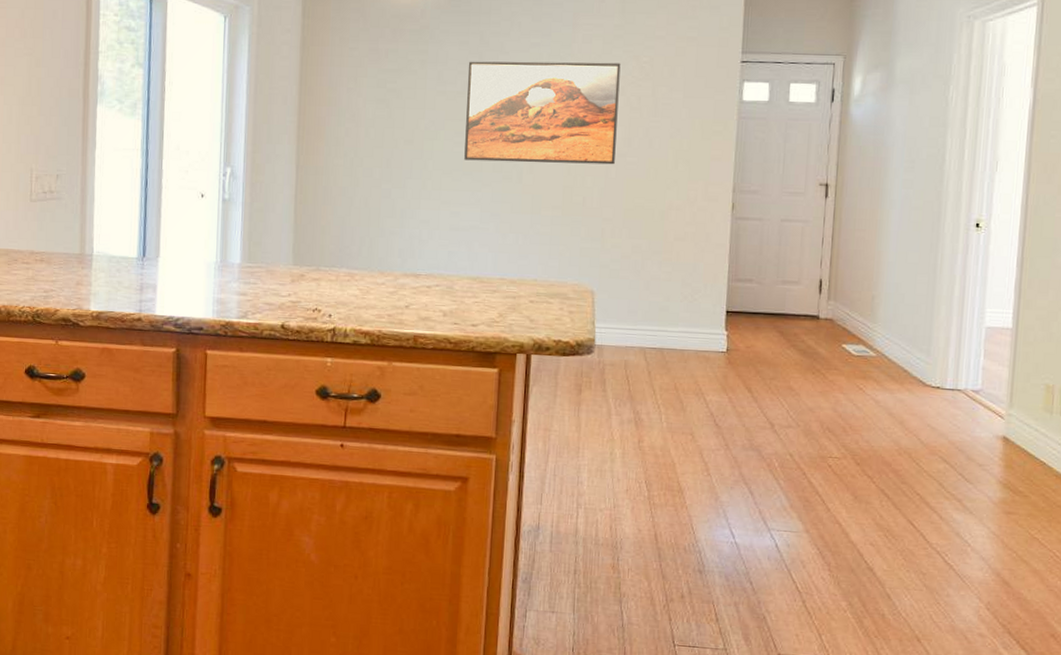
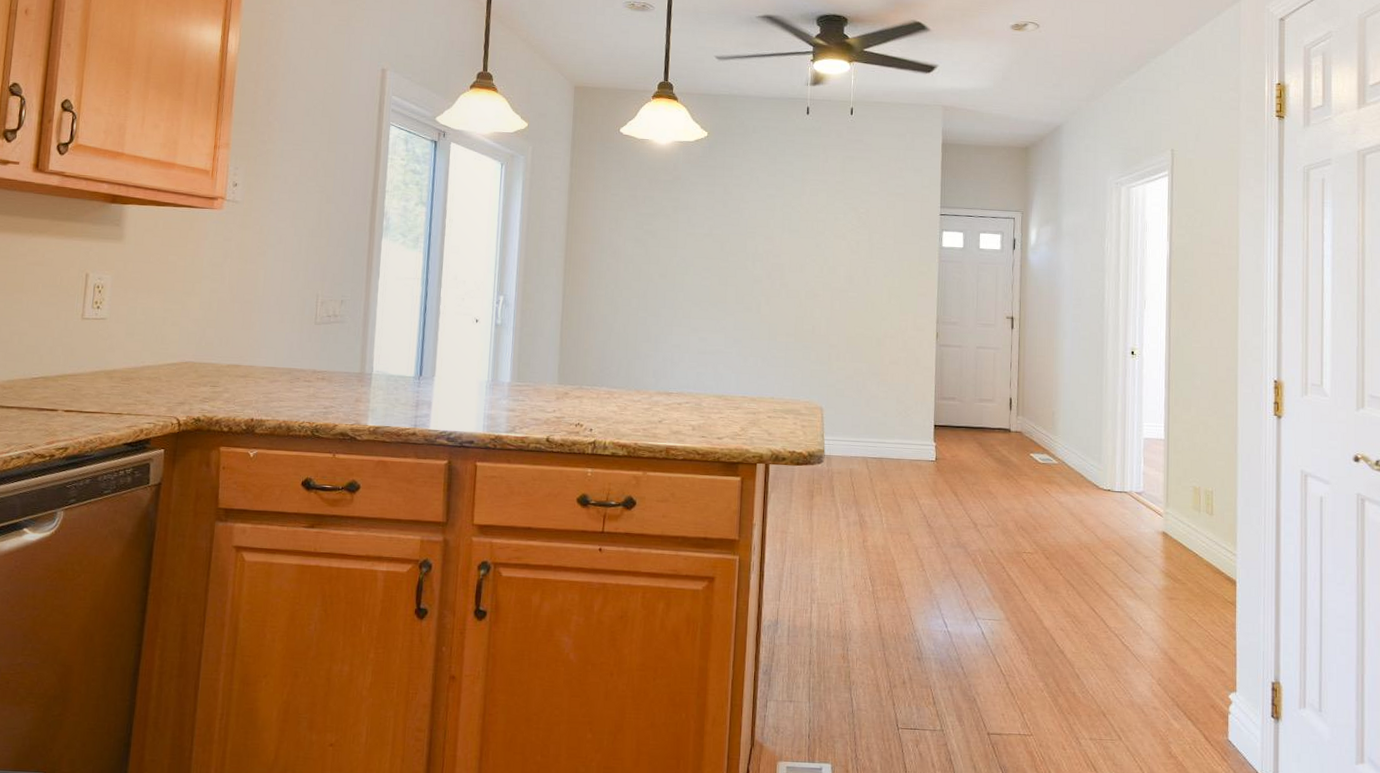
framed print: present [464,61,621,165] -> none [711,208,842,299]

